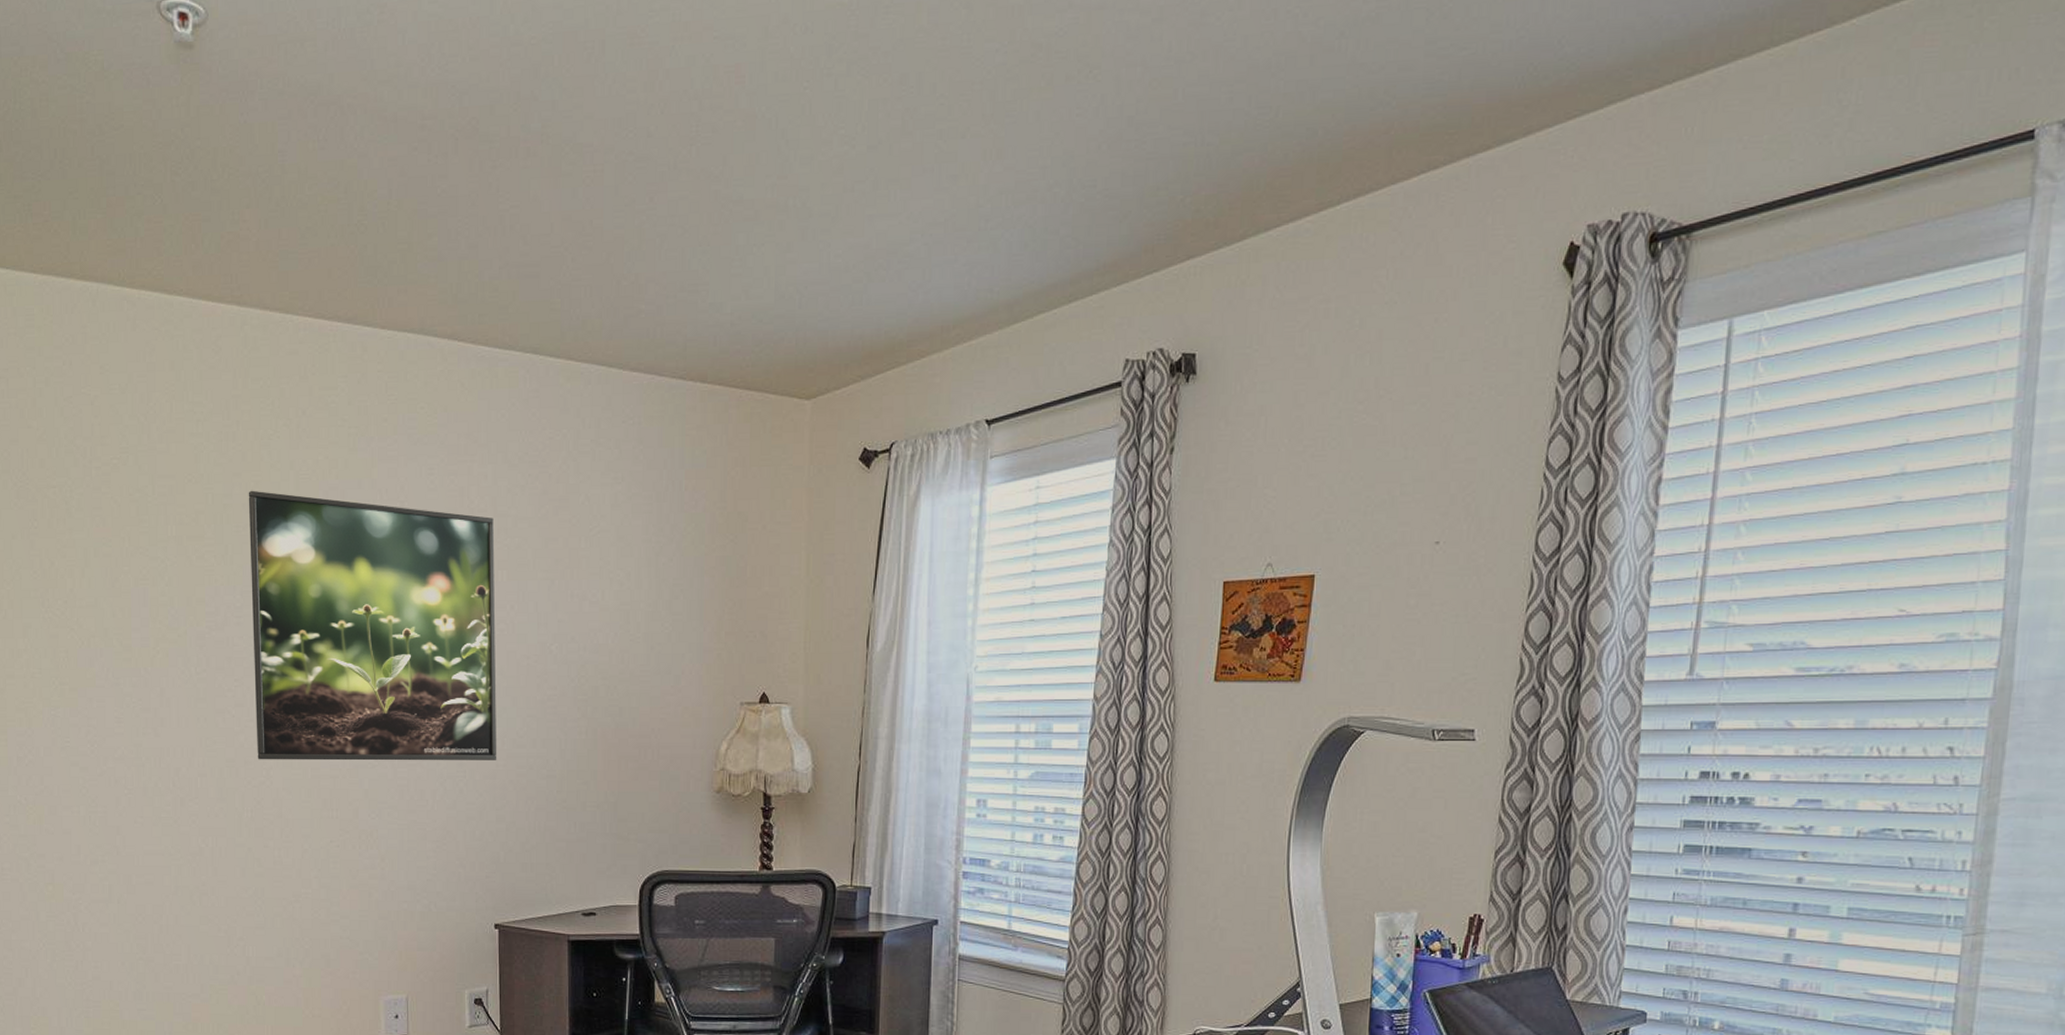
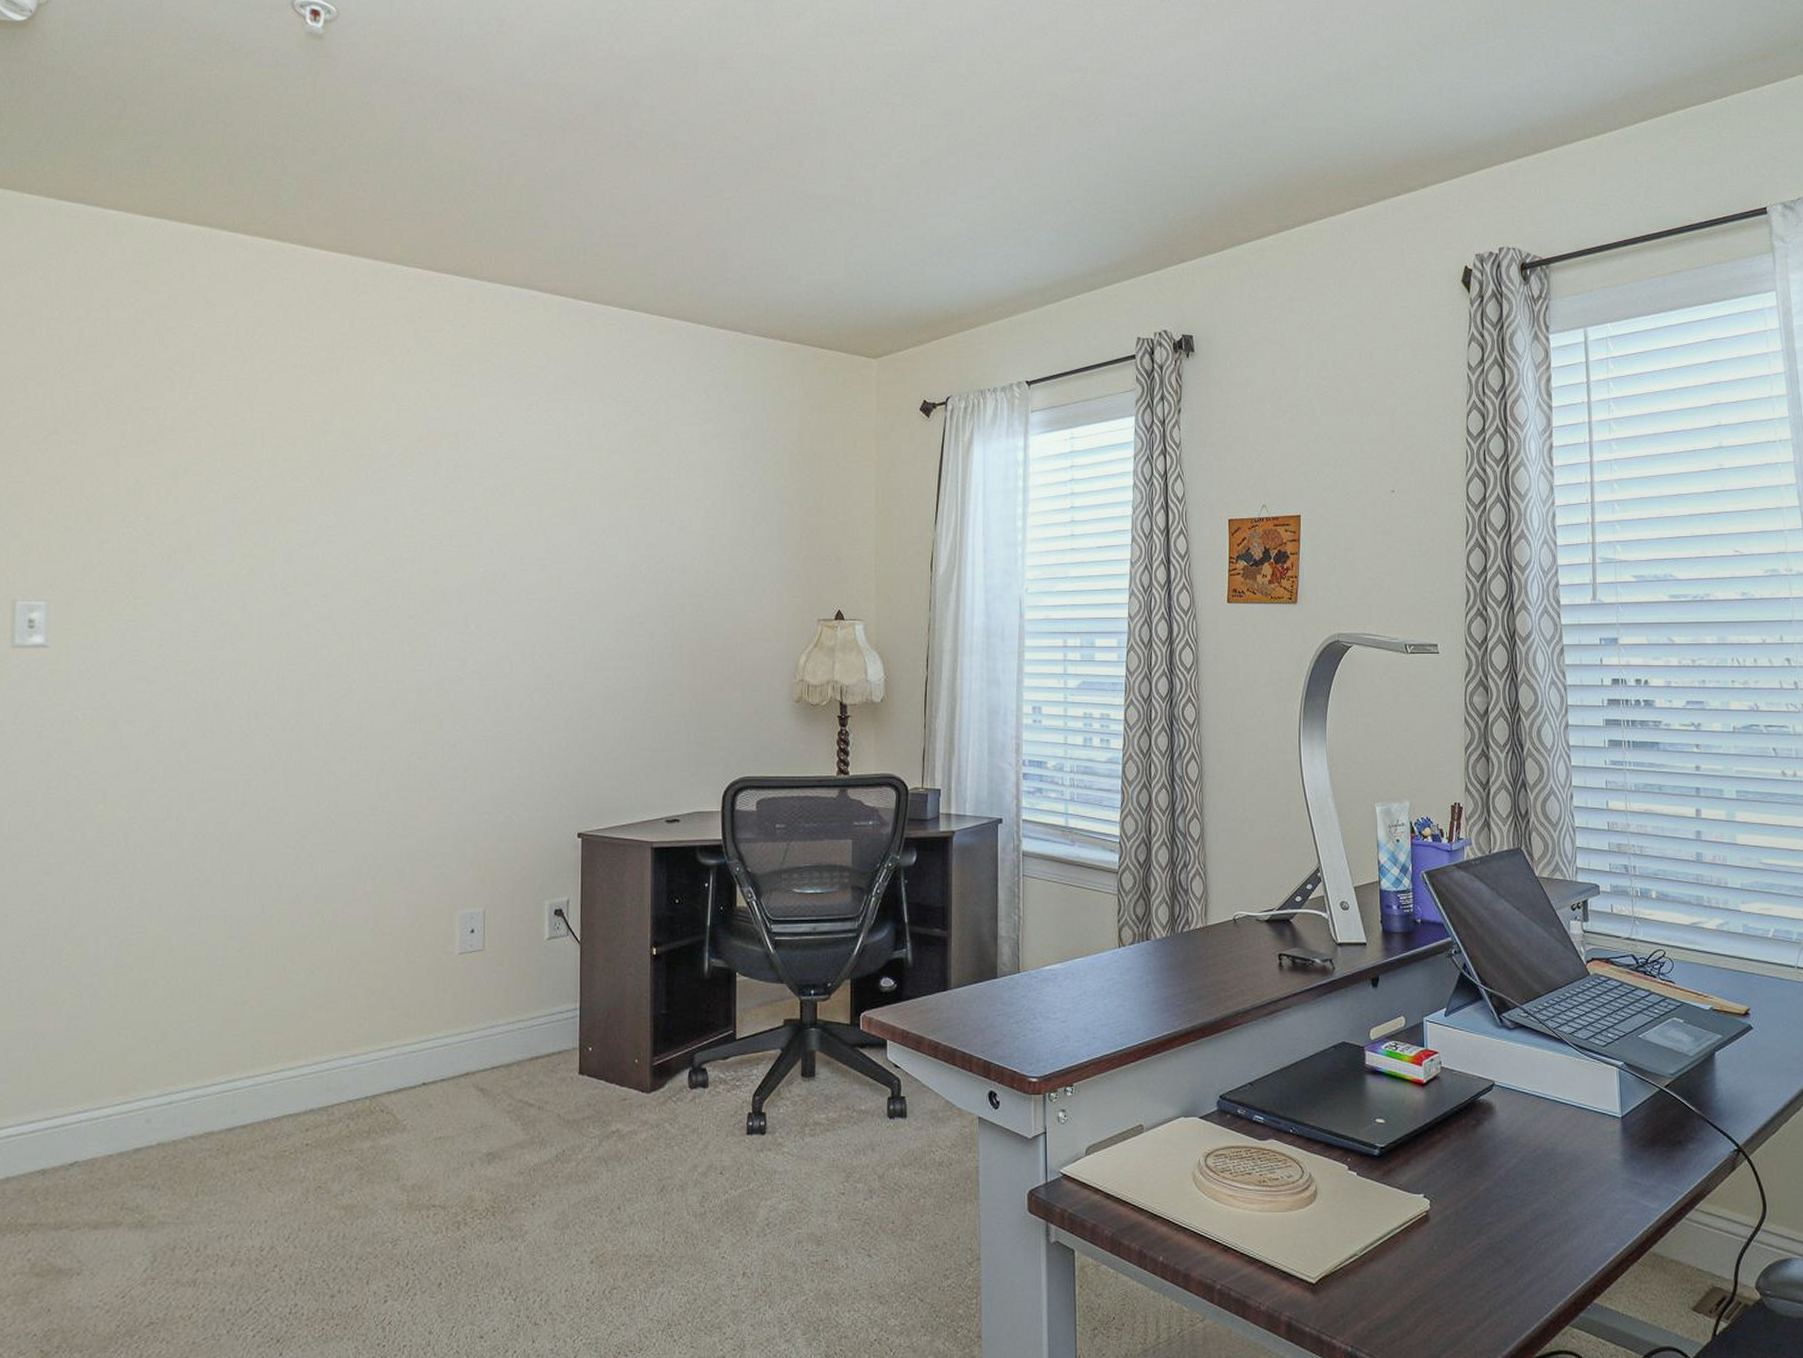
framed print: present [248,490,497,761] -> none [340,418,589,674]

